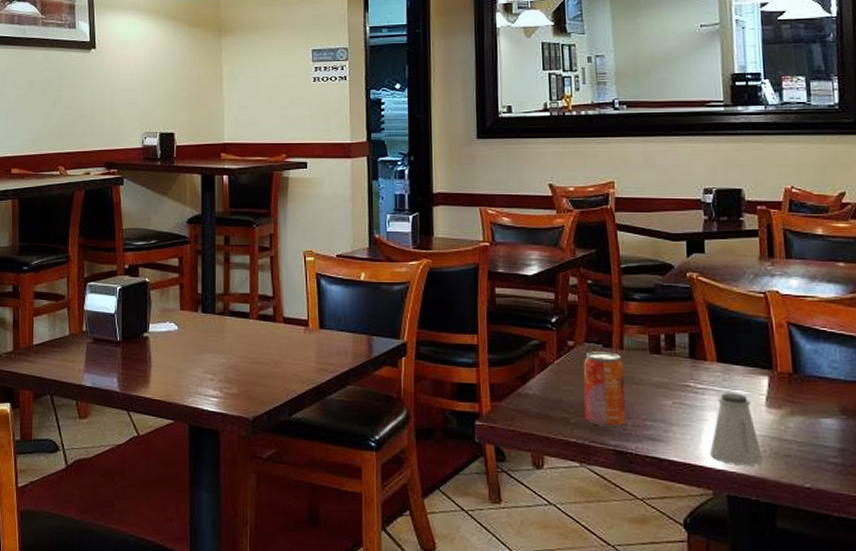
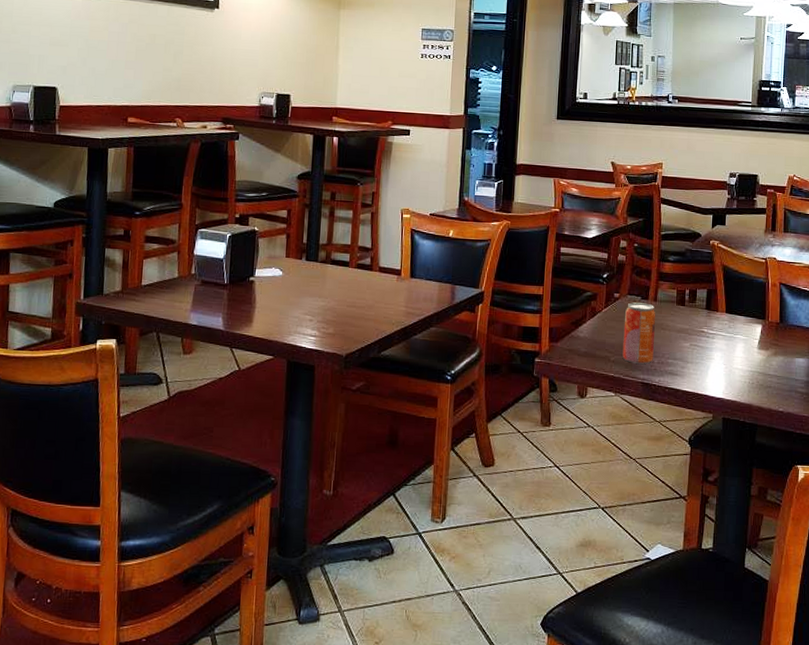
saltshaker: present [710,393,764,465] -> none [714,337,752,394]

